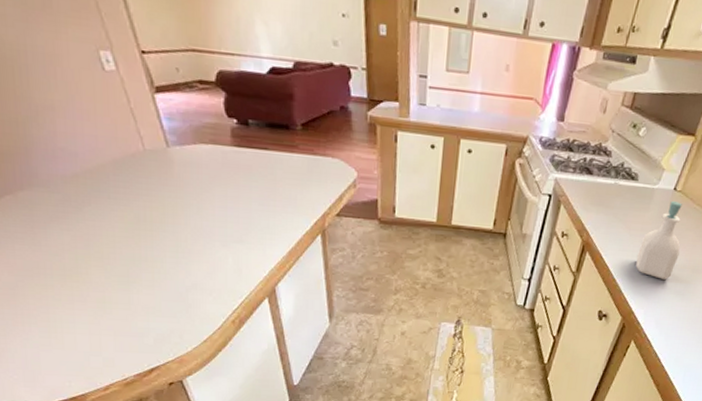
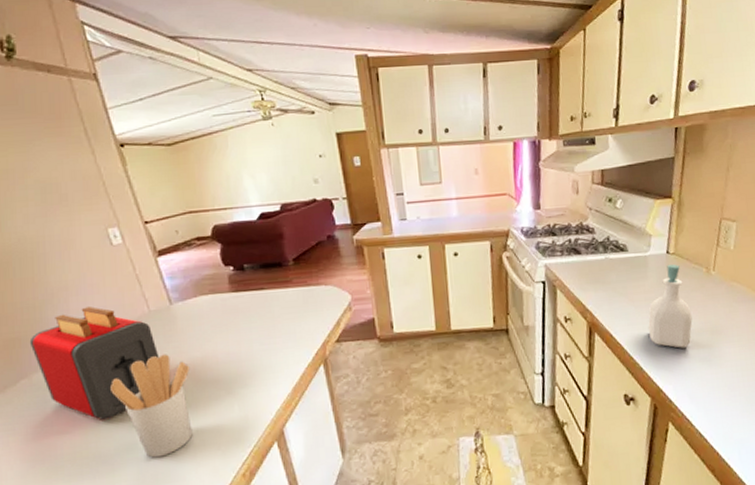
toaster: none [13,132,154,249] -> present [29,306,160,420]
utensil holder: none [102,196,185,293] -> present [111,354,193,458]

